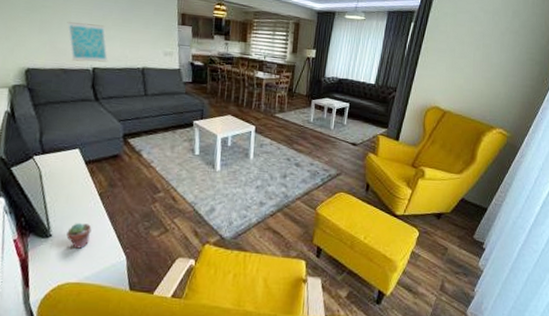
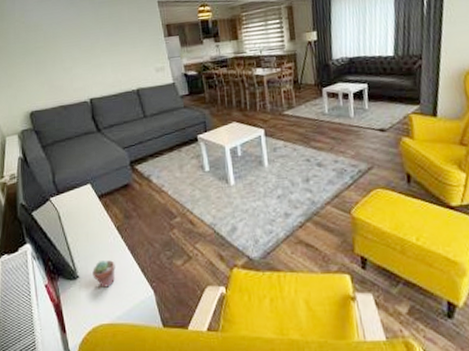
wall art: present [67,22,108,62] -> none [59,54,103,96]

